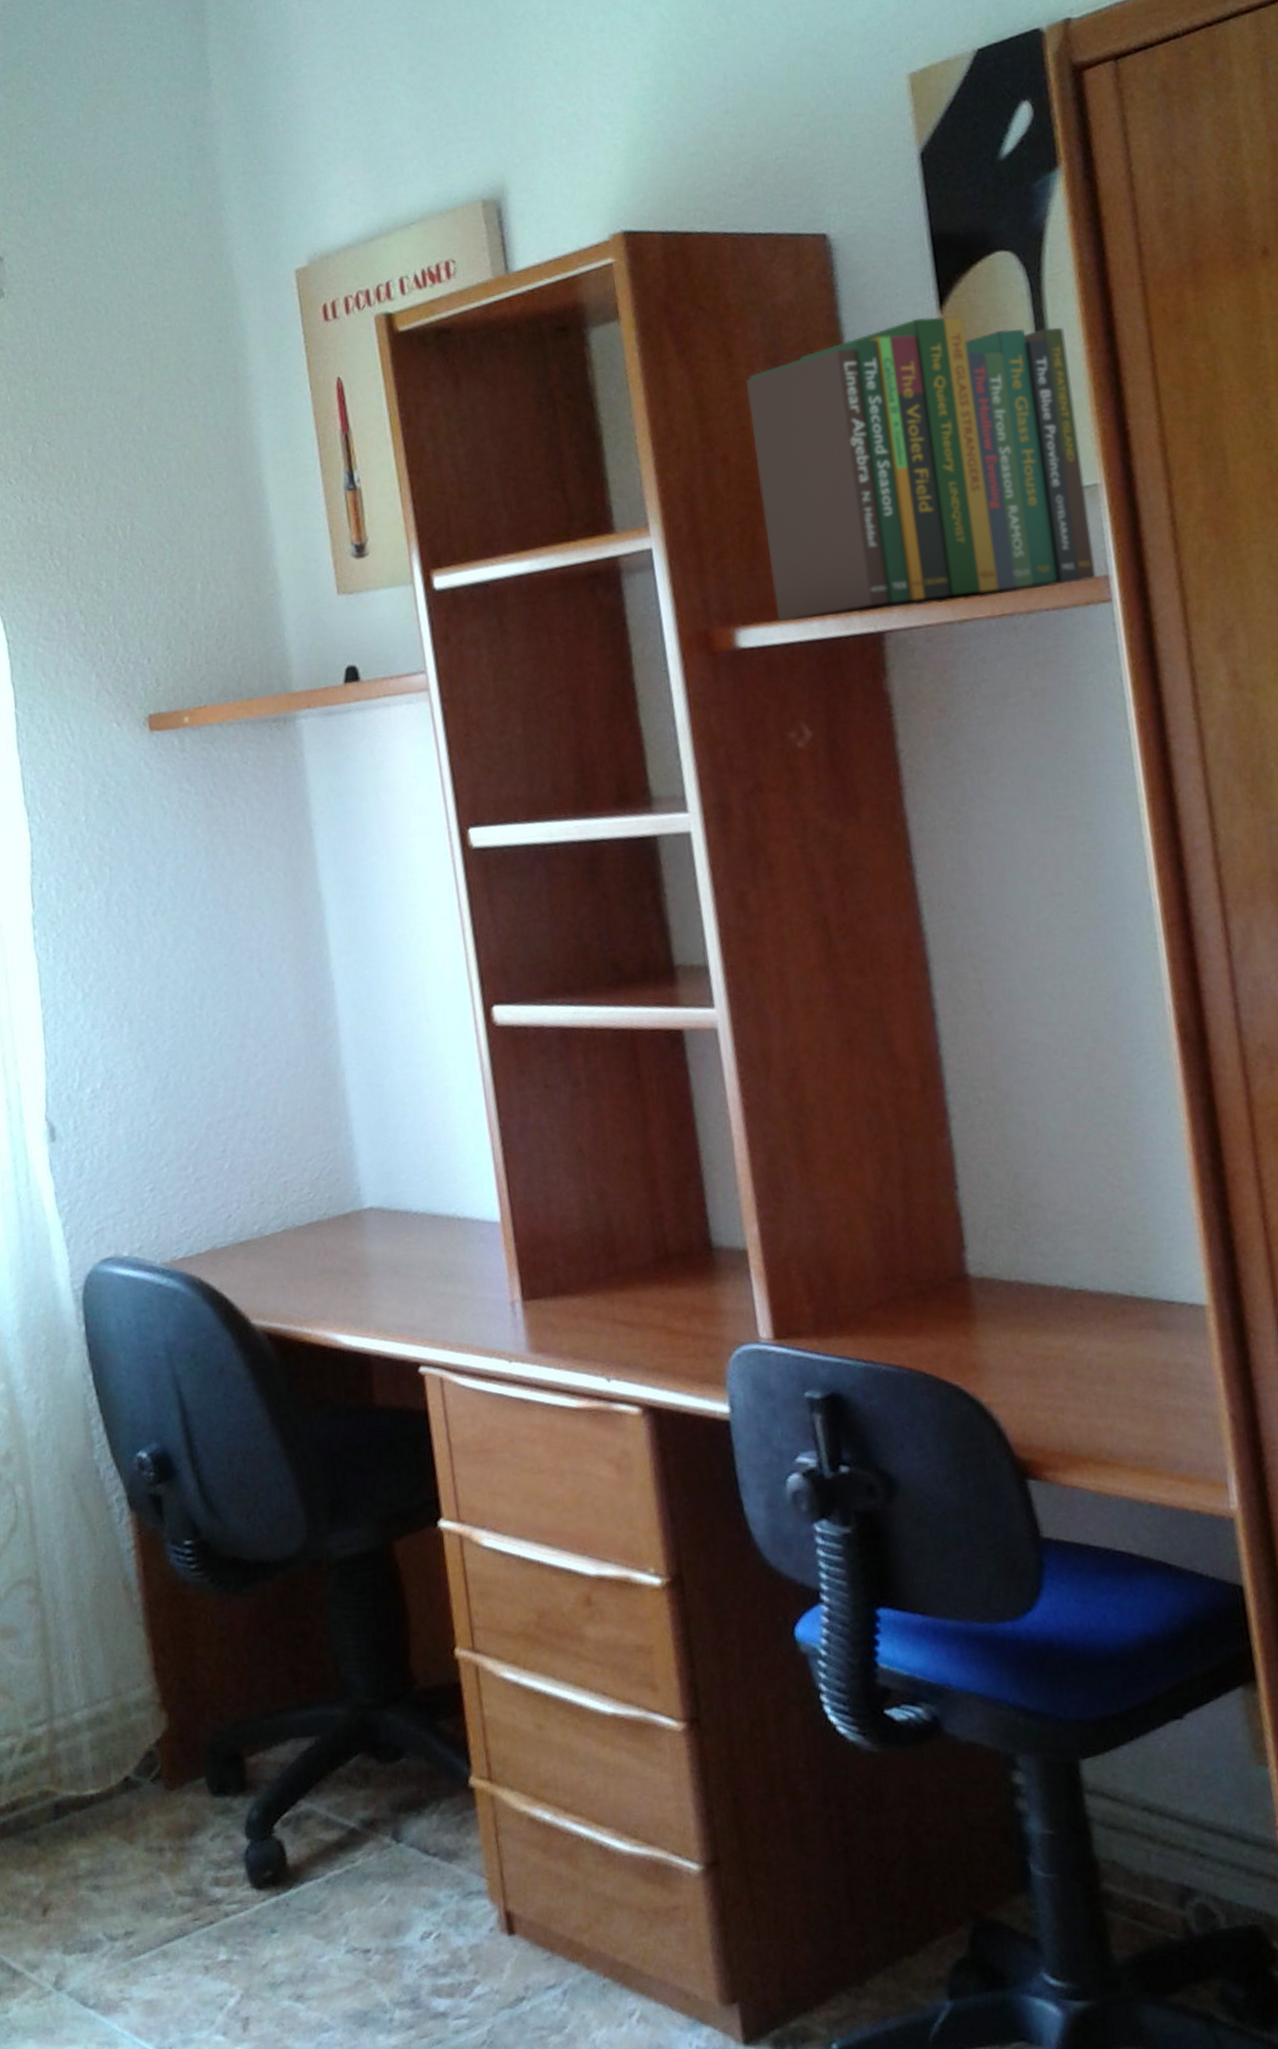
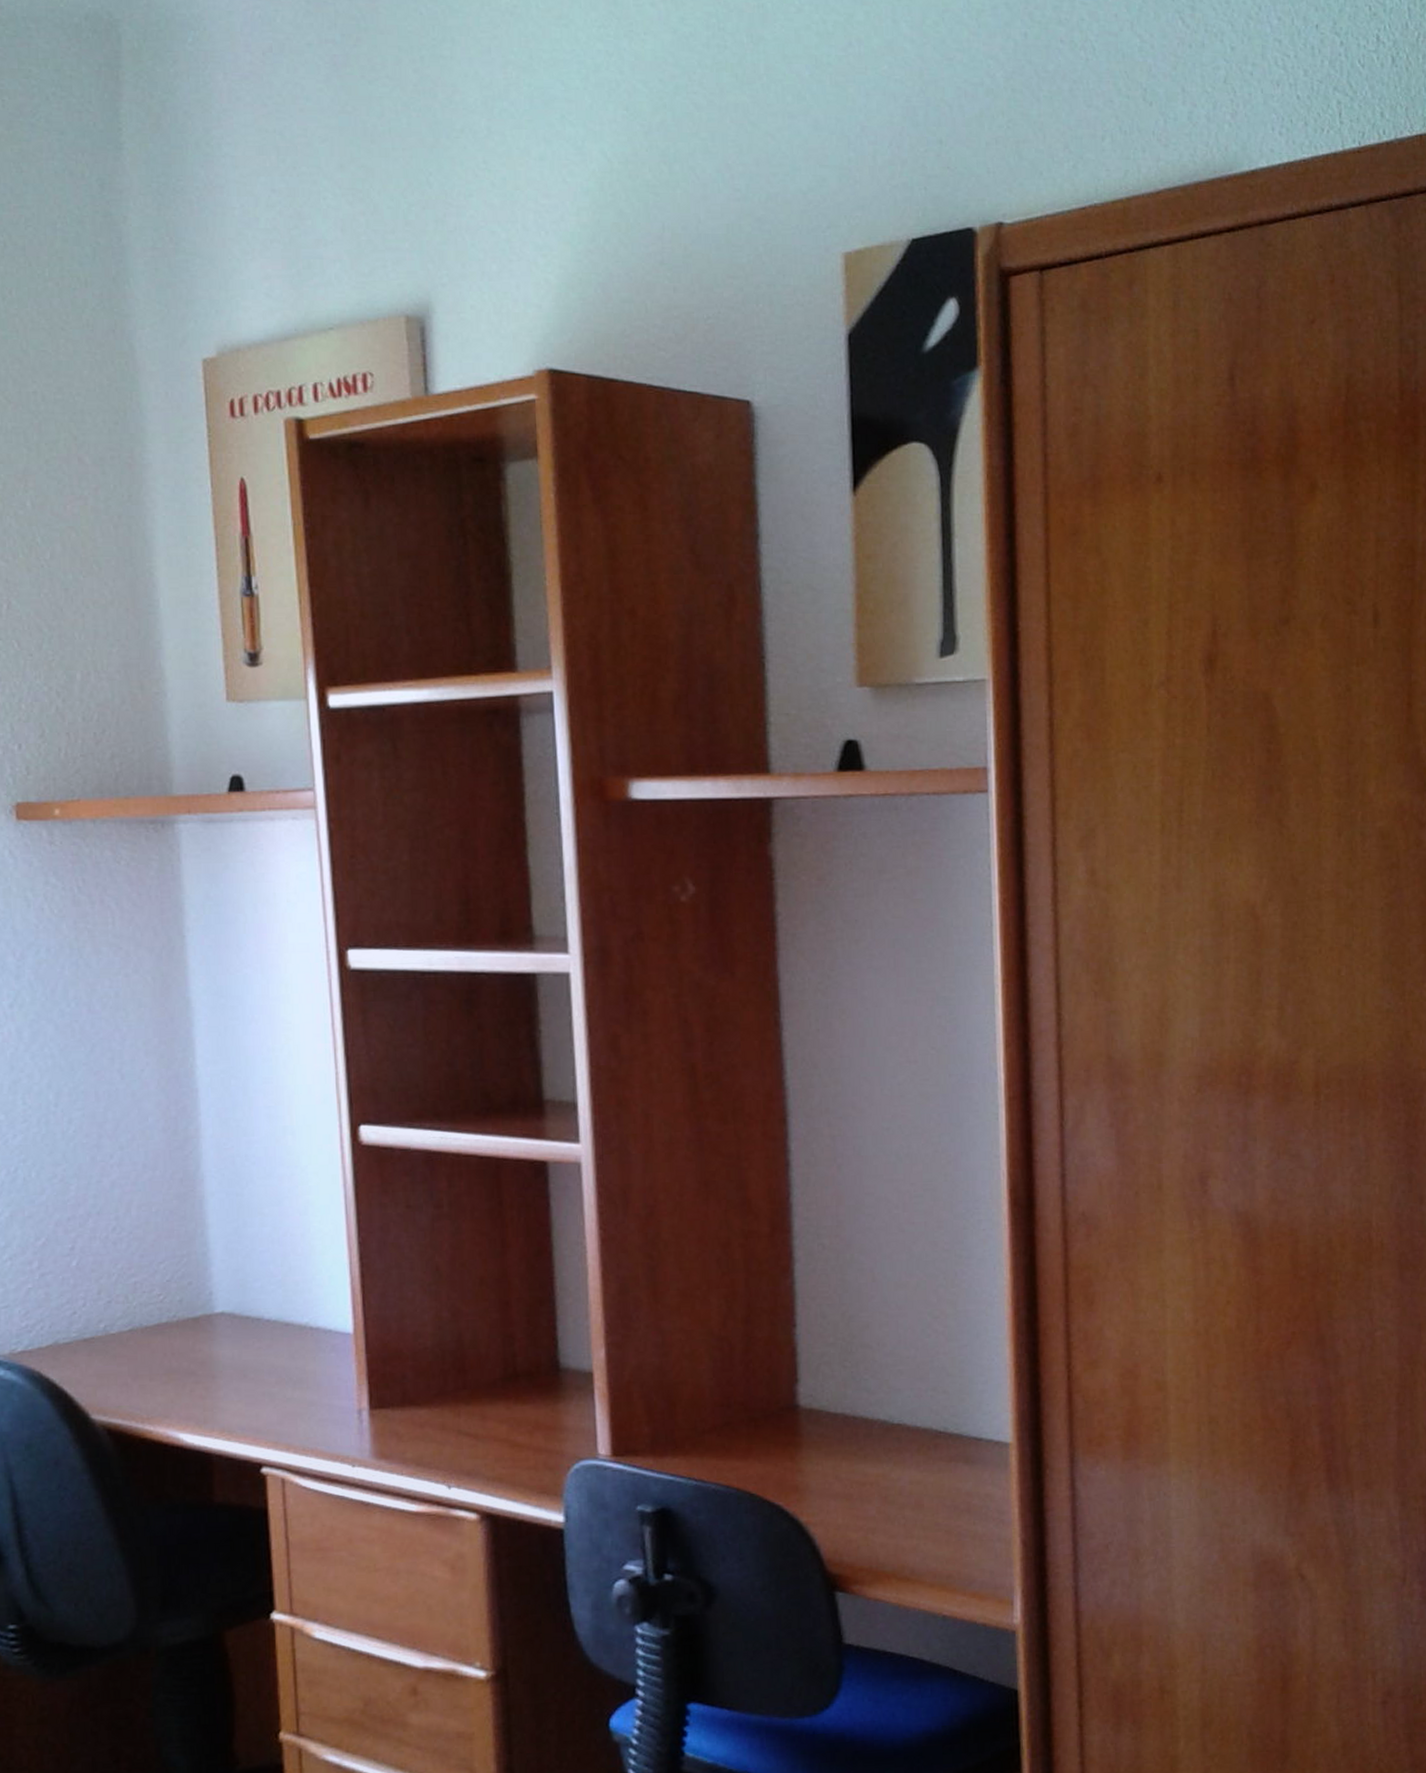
books: present [745,316,1096,622] -> none [658,497,976,778]

